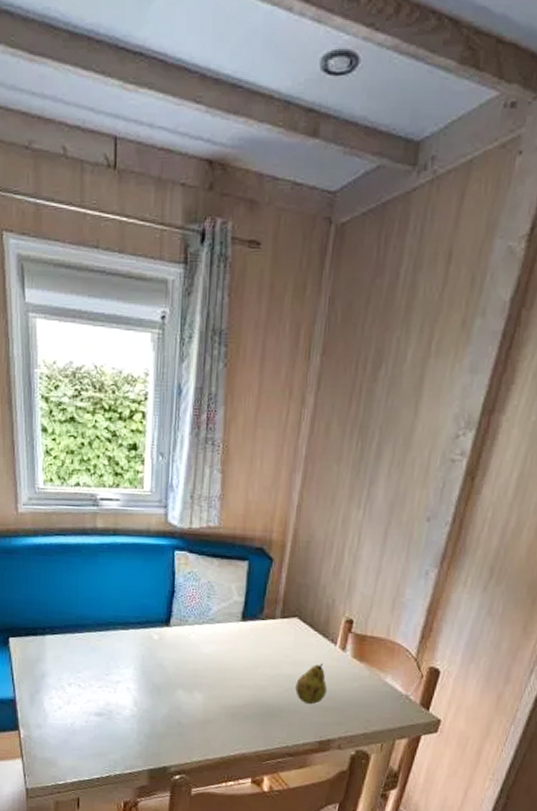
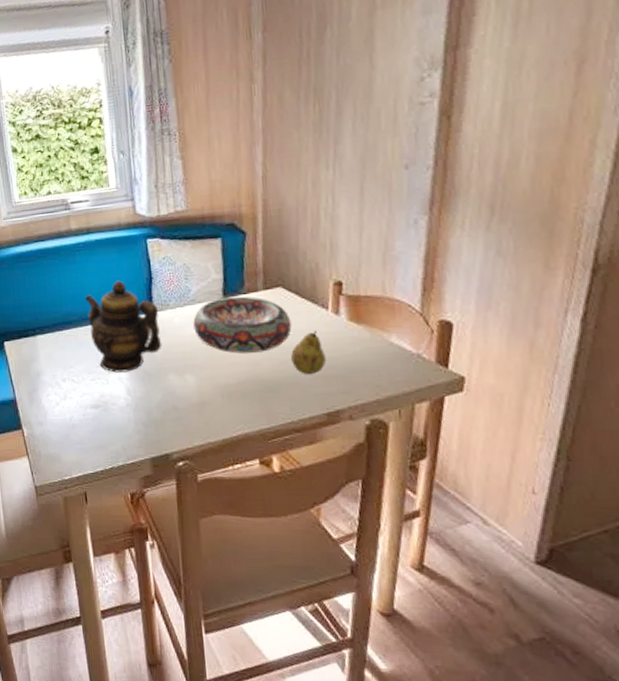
teapot: none [101,589,176,684] -> present [84,280,162,373]
decorative bowl: none [209,620,302,678] -> present [193,296,292,354]

